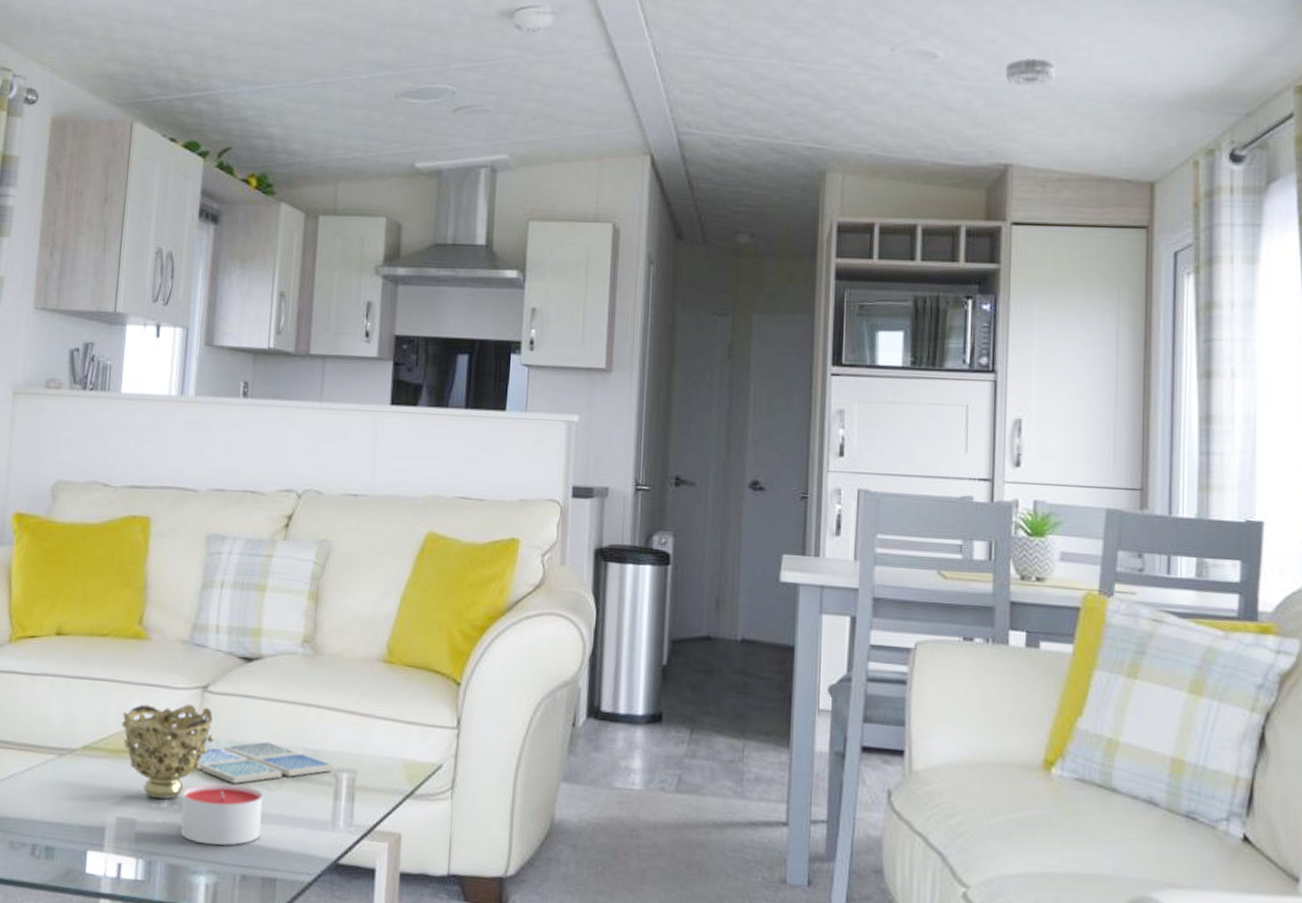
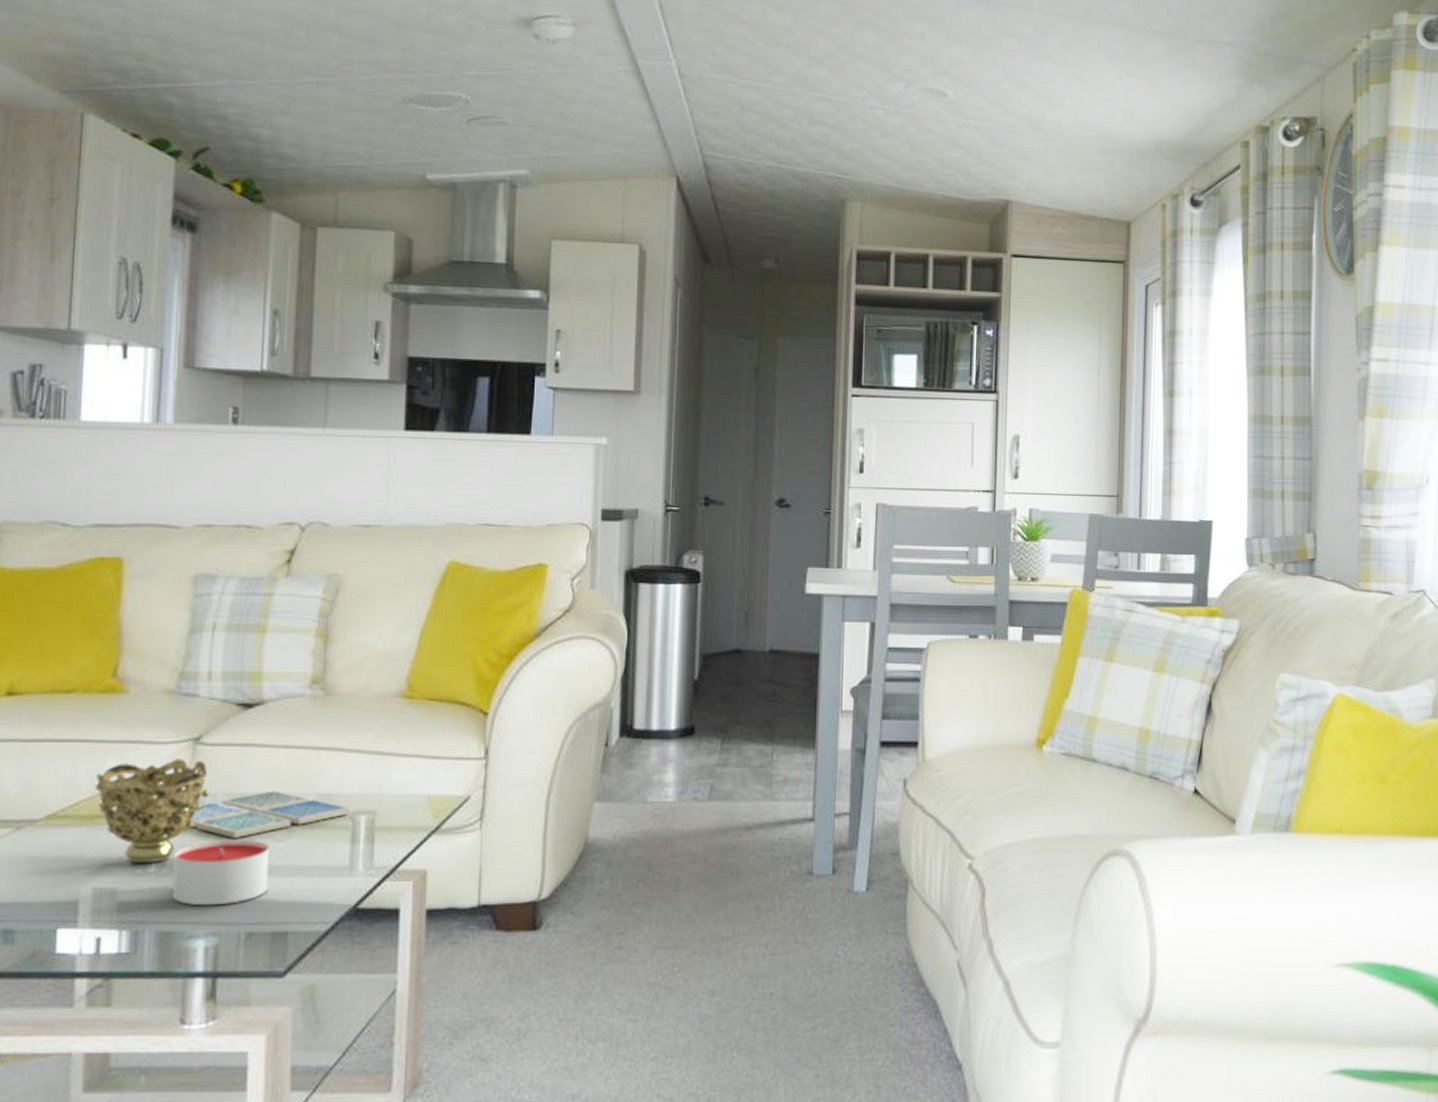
smoke detector: present [1006,58,1056,86] -> none [1007,102,1049,128]

